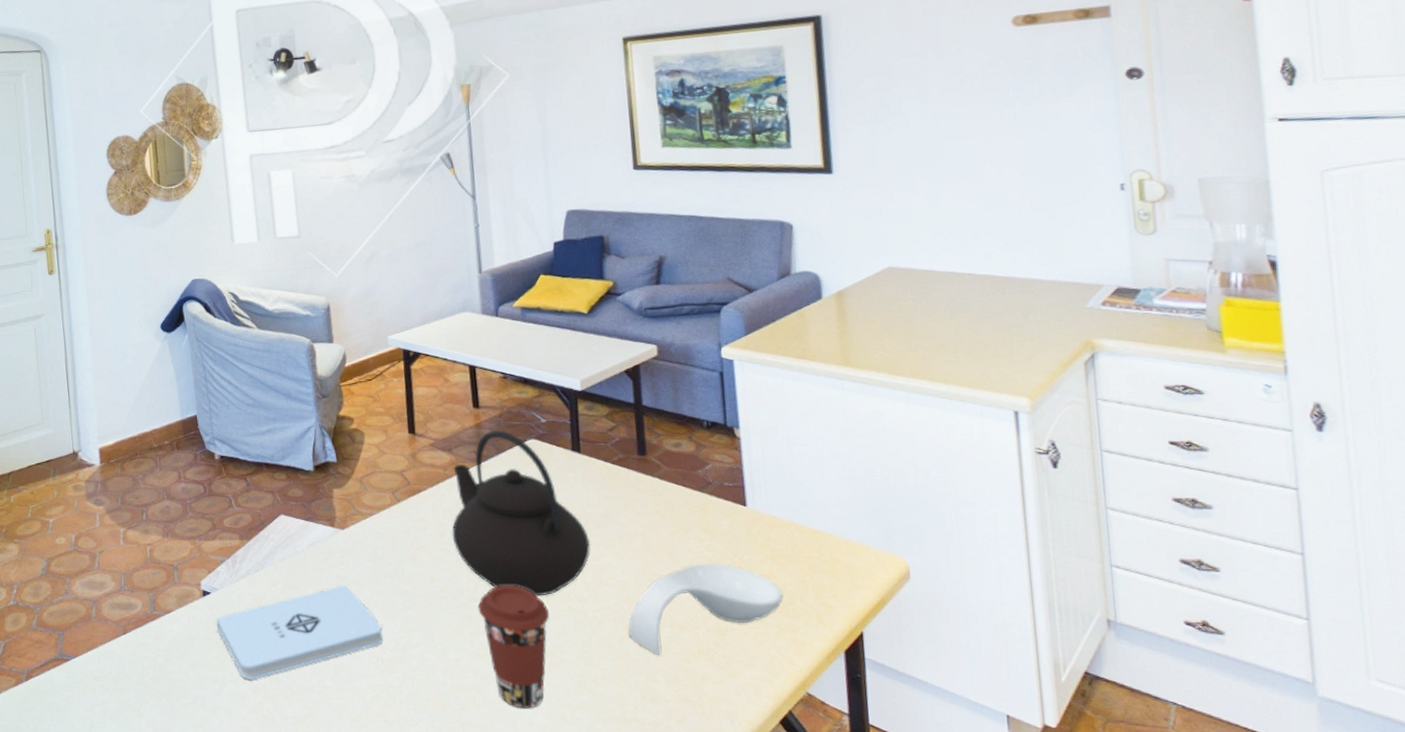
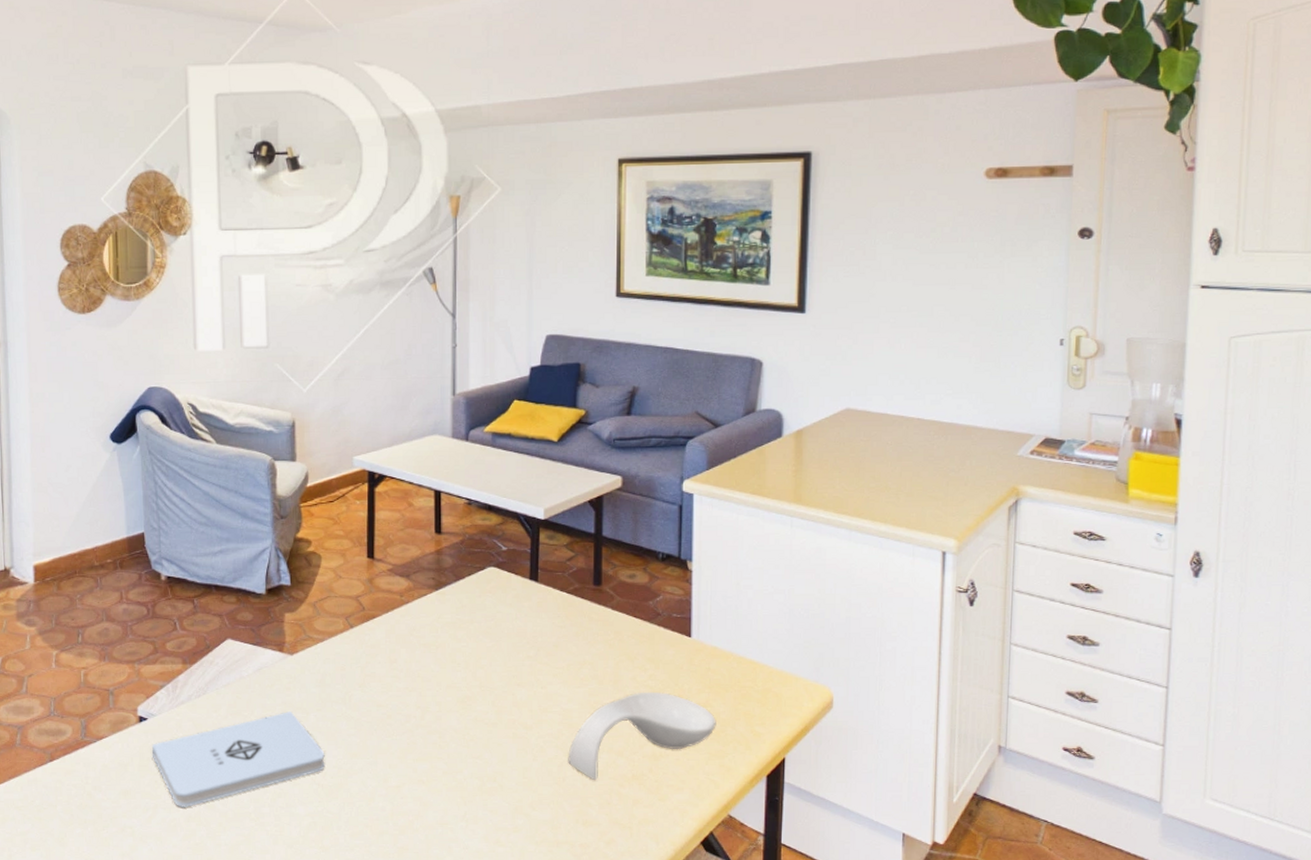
teapot: present [452,429,591,597] -> none [403,556,540,724]
coffee cup: present [478,585,550,709] -> none [423,712,494,833]

